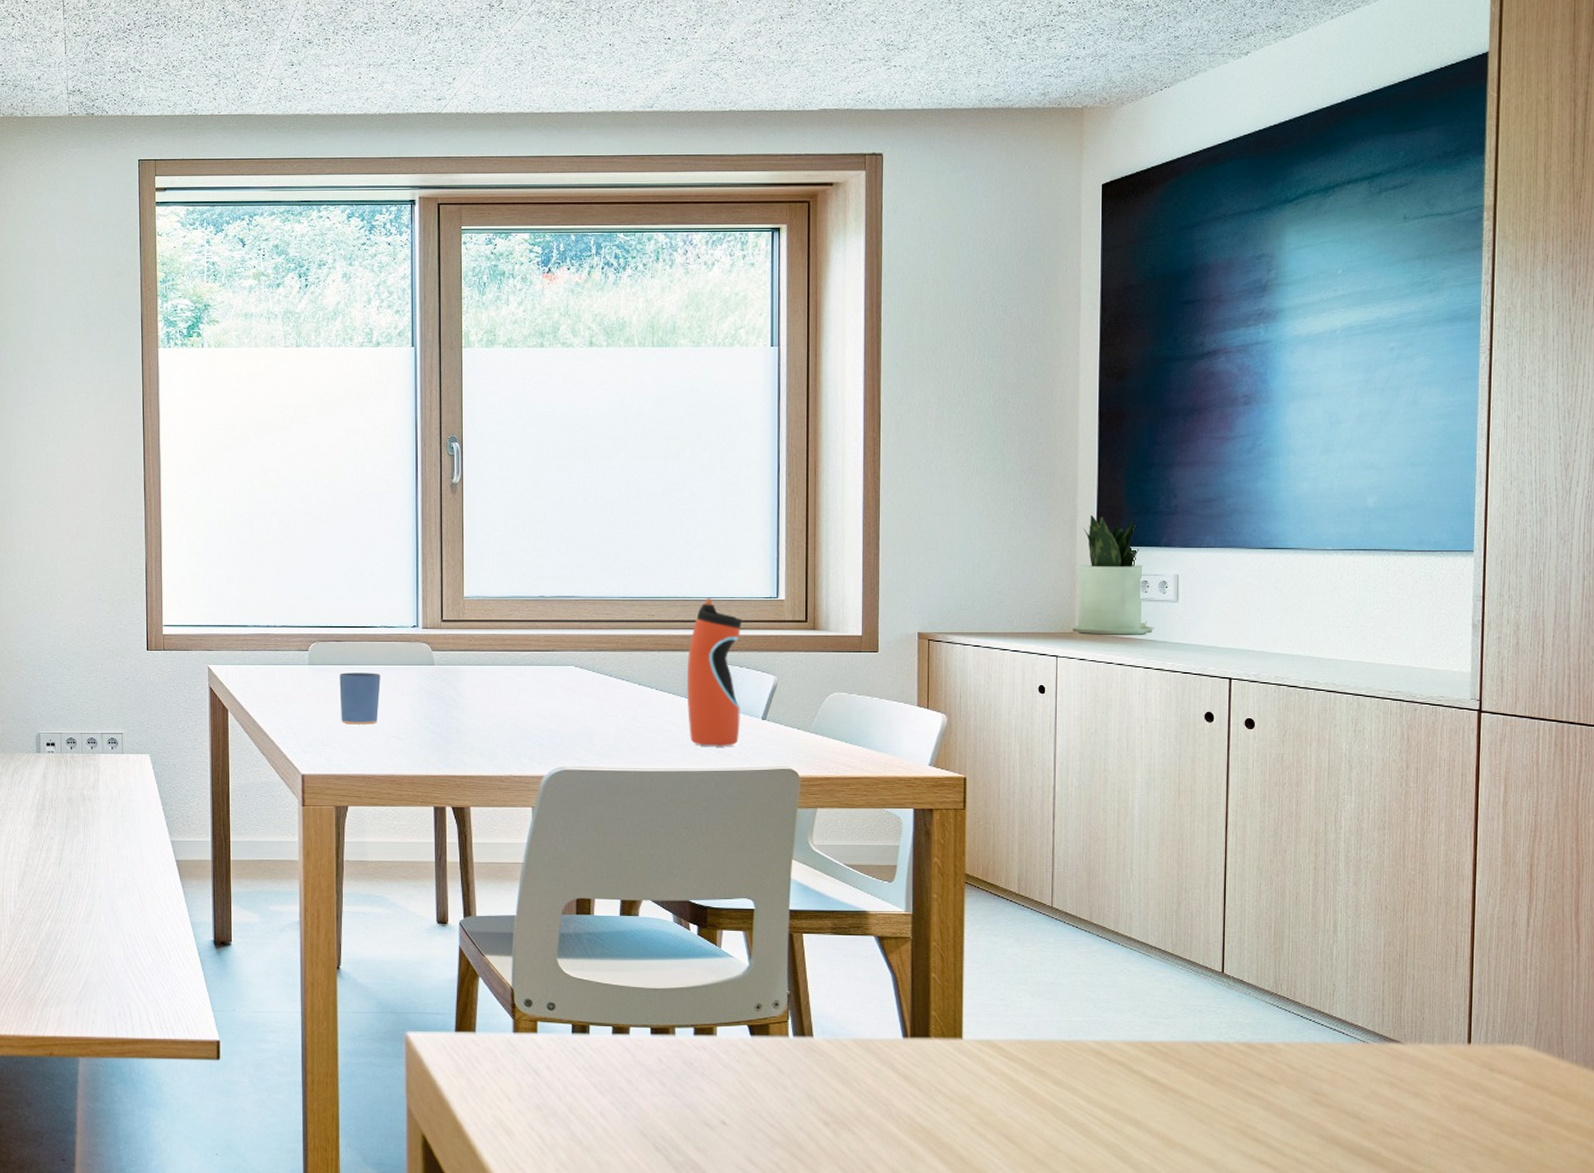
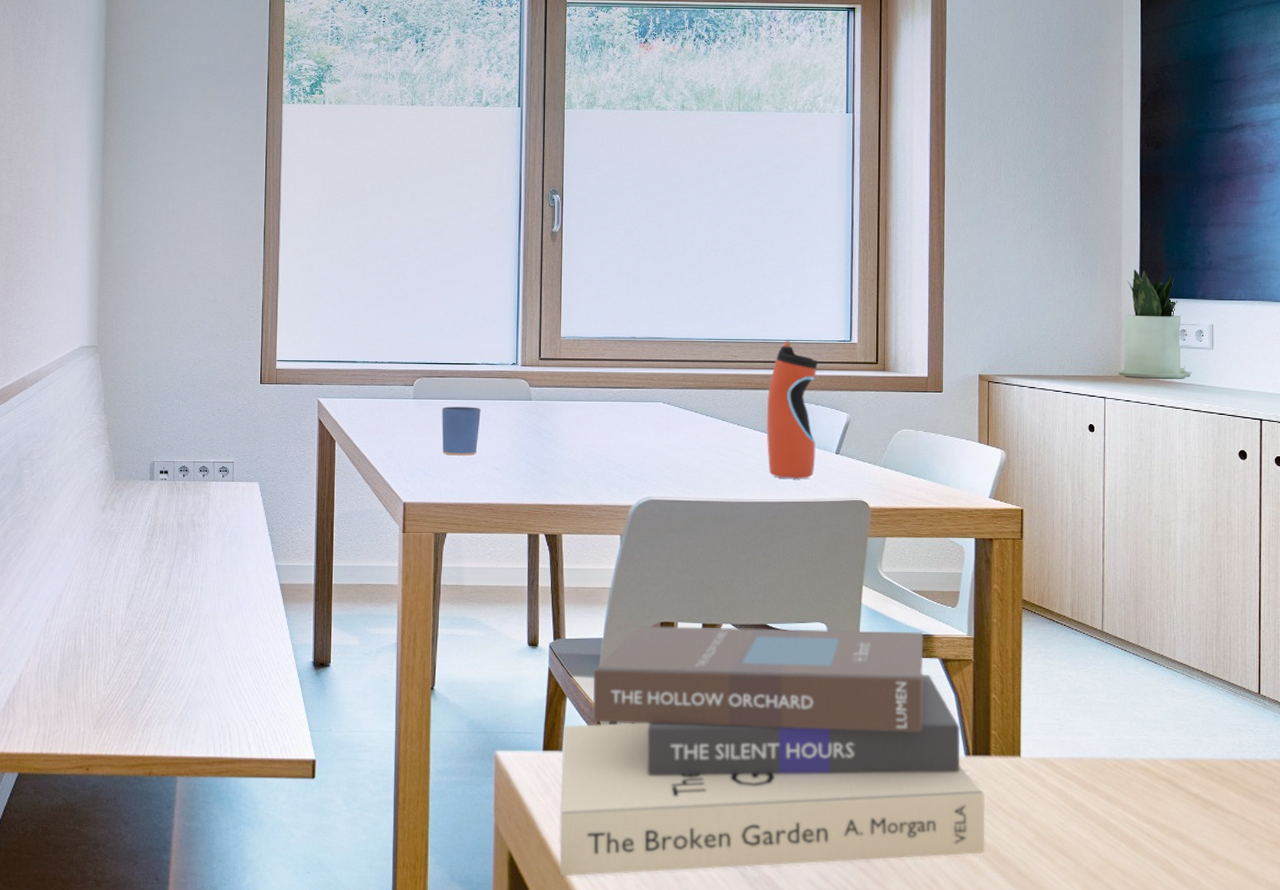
books: none [475,901,924,1161] -> present [559,625,985,877]

